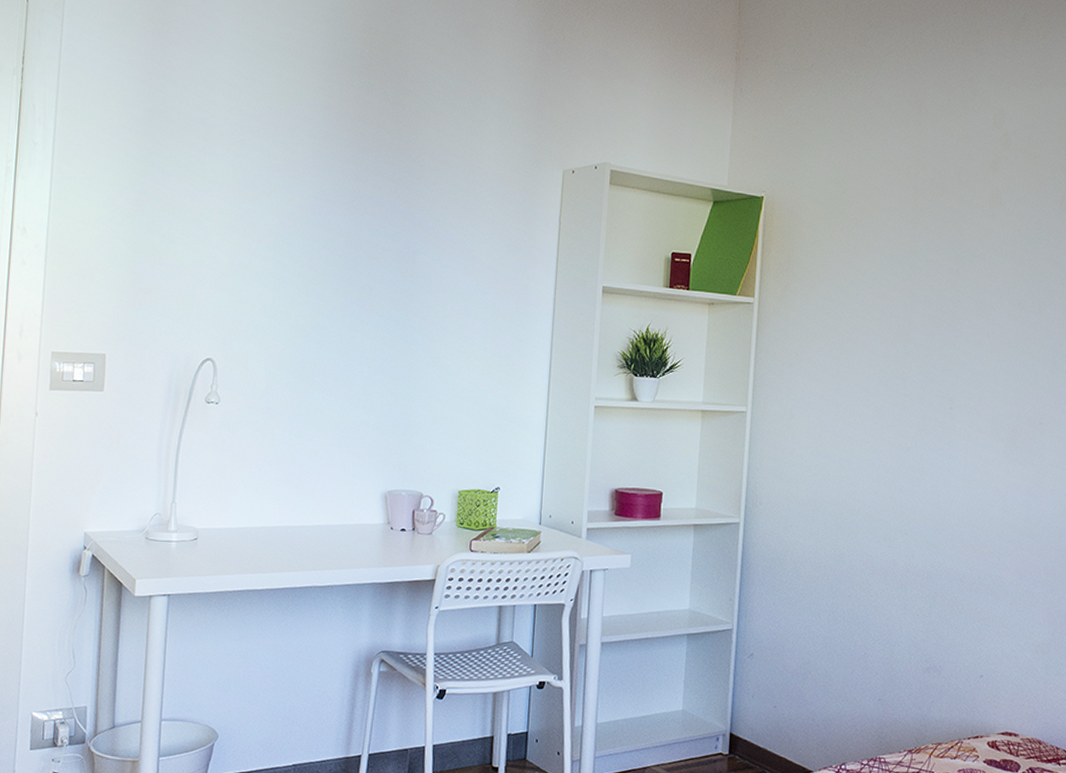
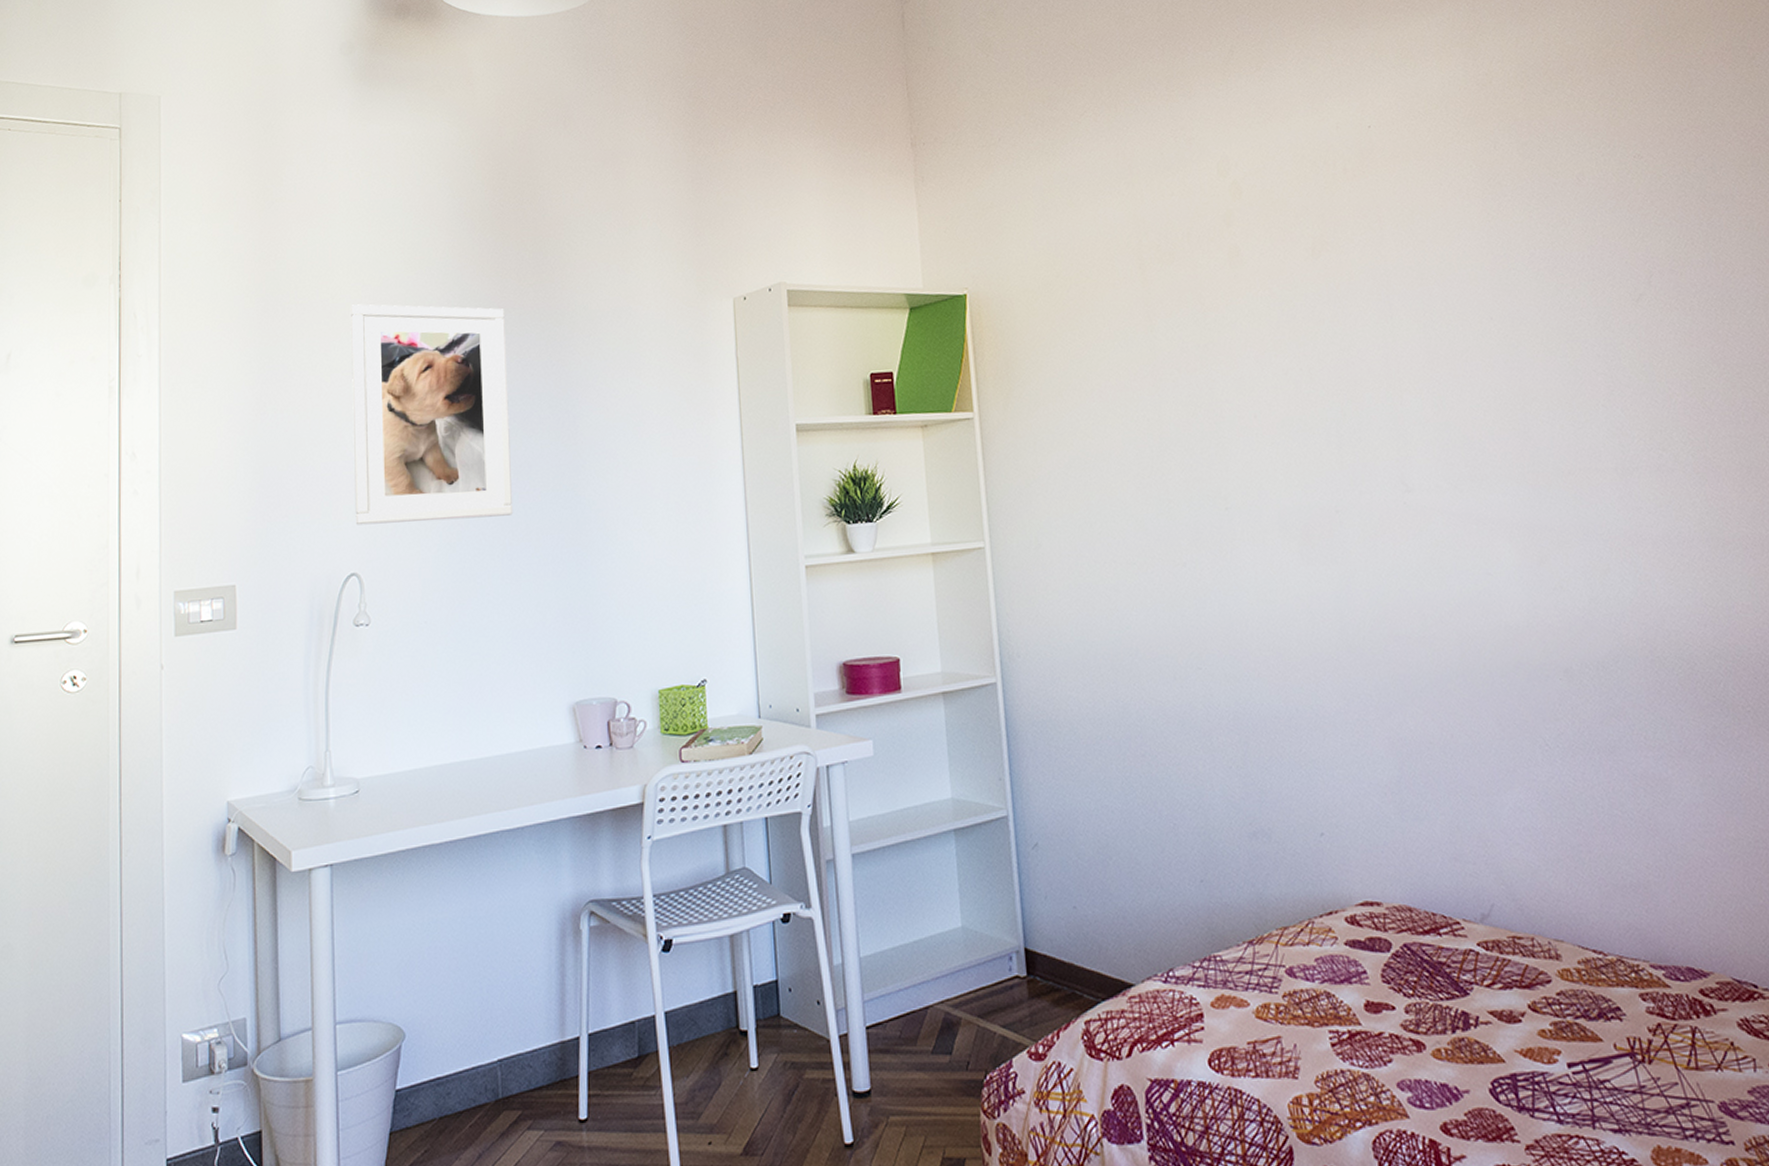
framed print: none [215,126,363,329] -> present [350,304,514,525]

